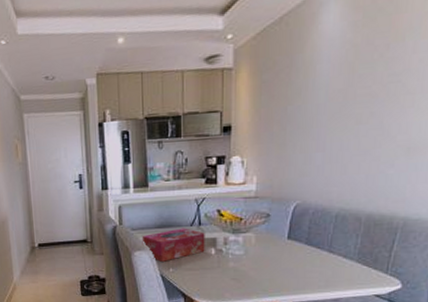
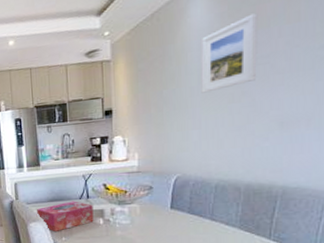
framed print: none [328,24,393,112] -> present [201,13,258,93]

